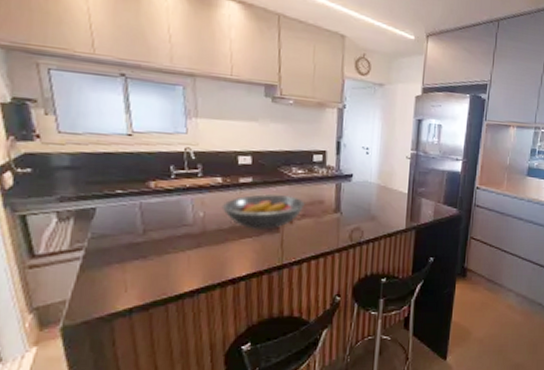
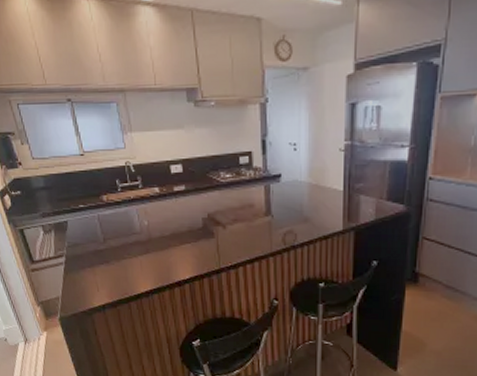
fruit bowl: present [221,194,305,230] -> none [161,201,236,235]

